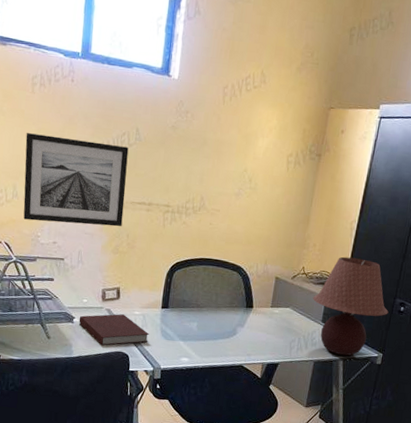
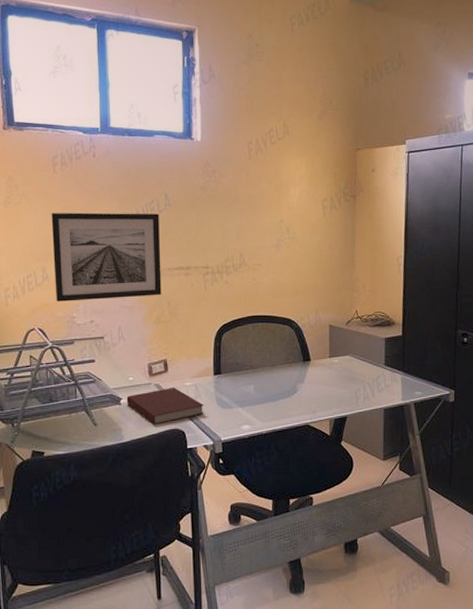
table lamp: present [313,256,389,356] -> none [371,294,452,399]

